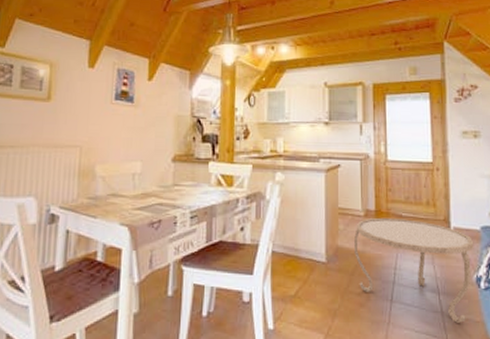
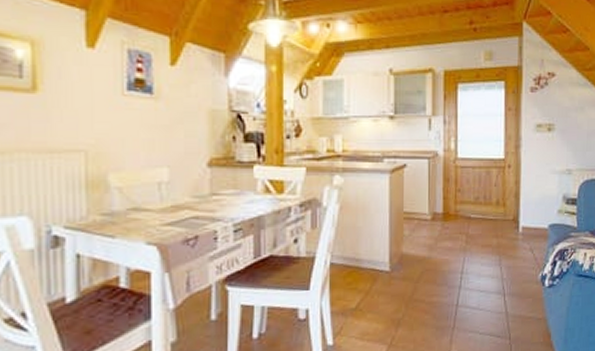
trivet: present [354,217,474,323] -> none [420,220,541,322]

